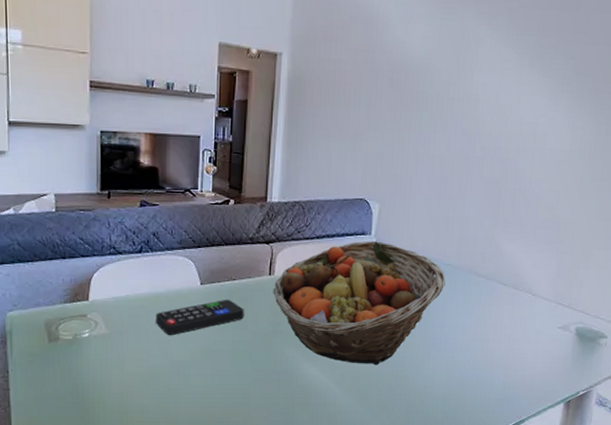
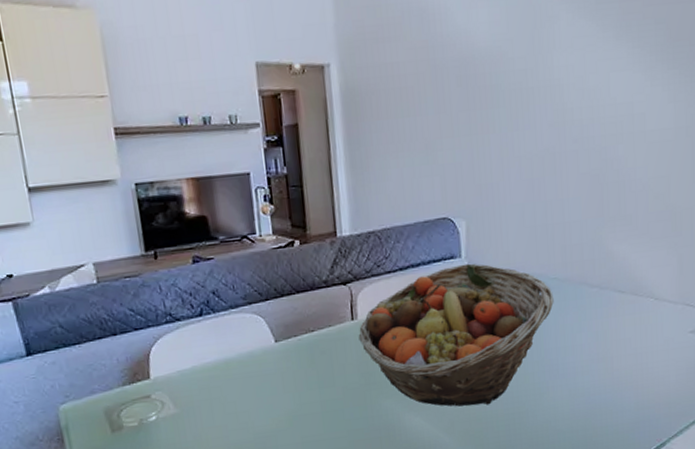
remote control: present [156,299,244,335] -> none [229,354,330,405]

